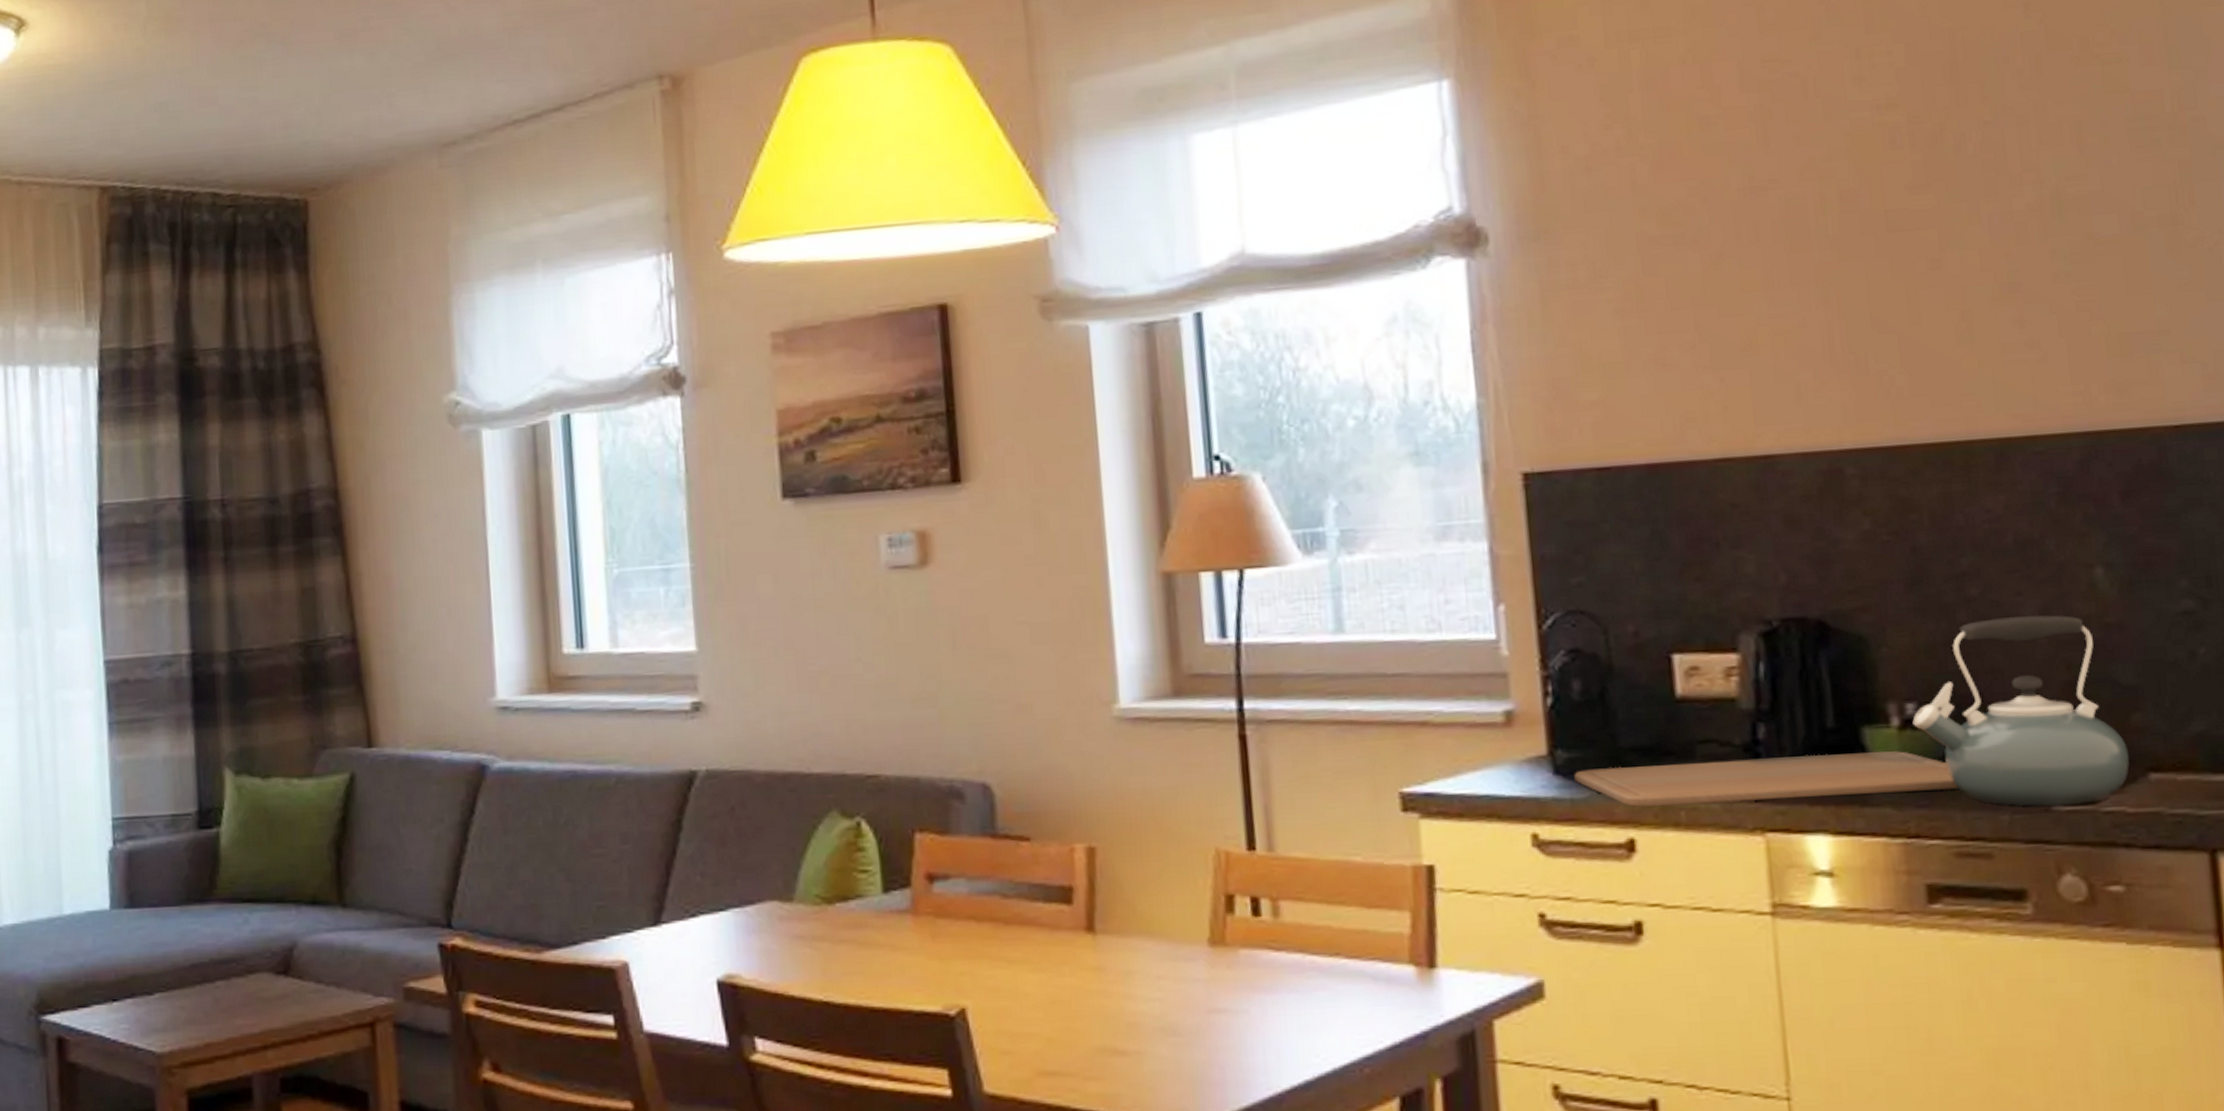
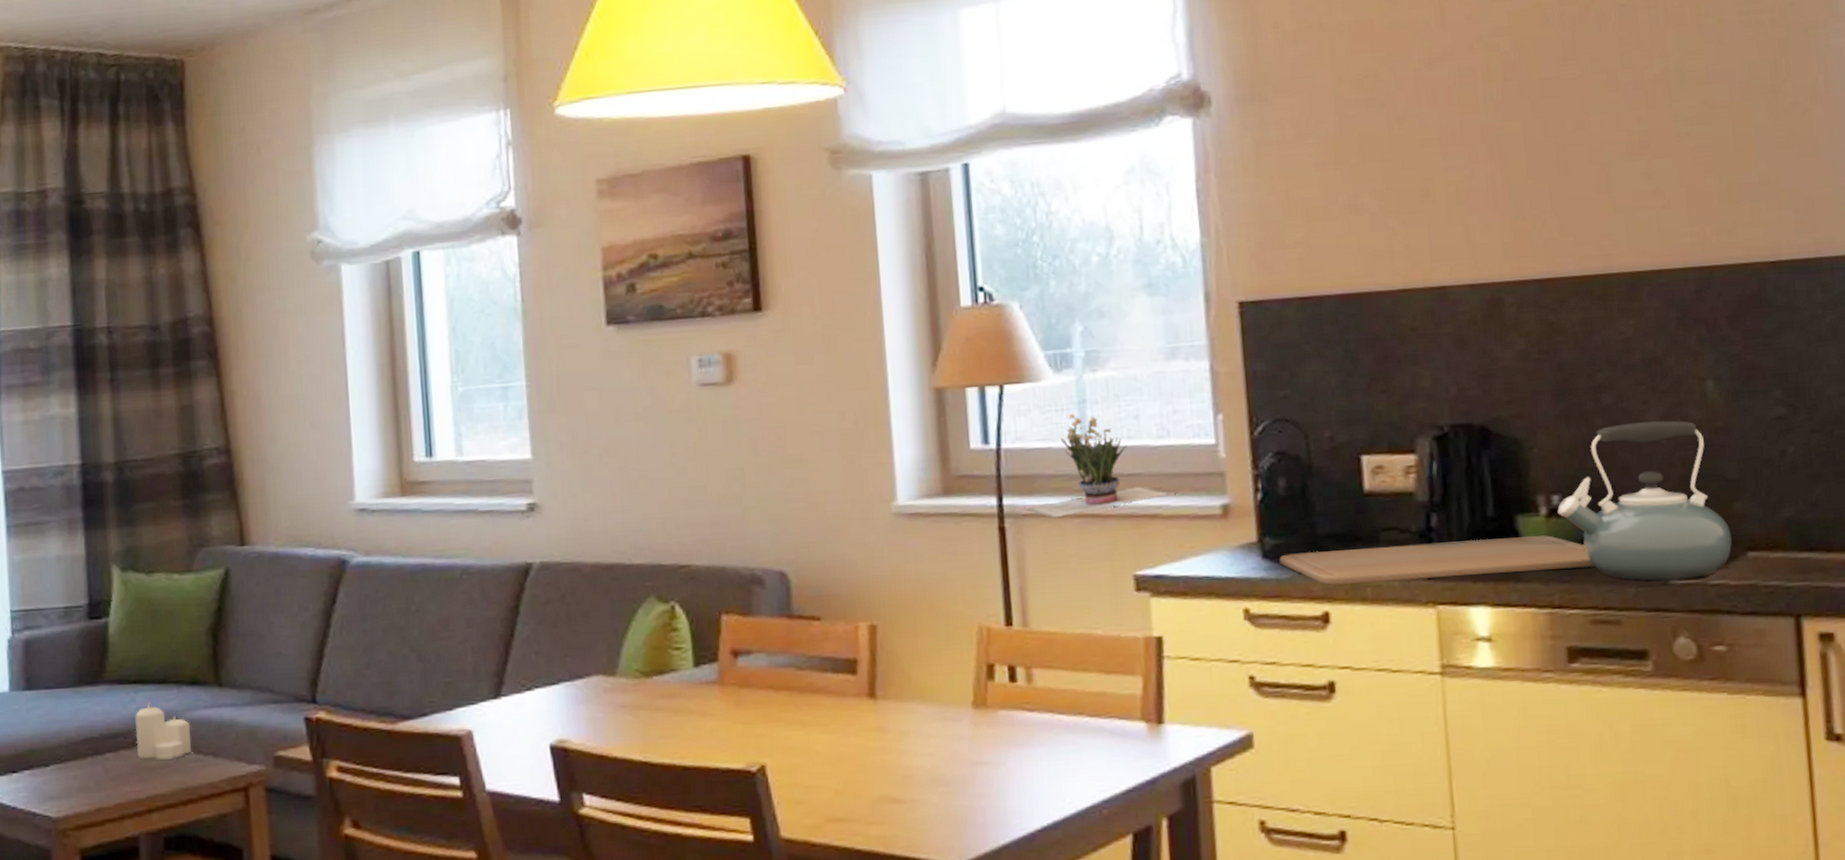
candle: none [249,922,312,991] -> present [135,701,192,761]
potted flower: none [1268,602,1449,725] -> present [1023,413,1176,518]

